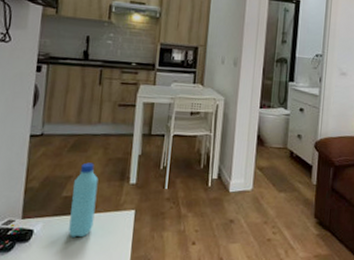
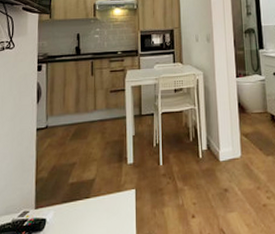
water bottle: present [69,162,99,238] -> none [77,148,99,222]

